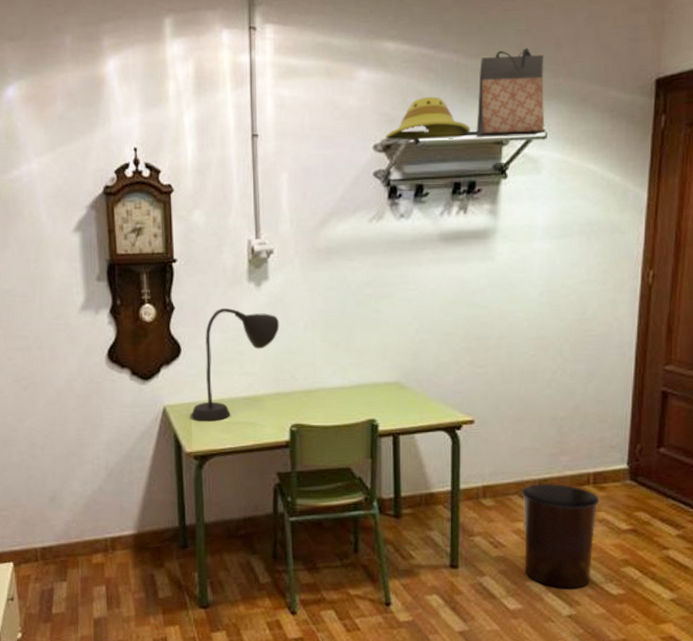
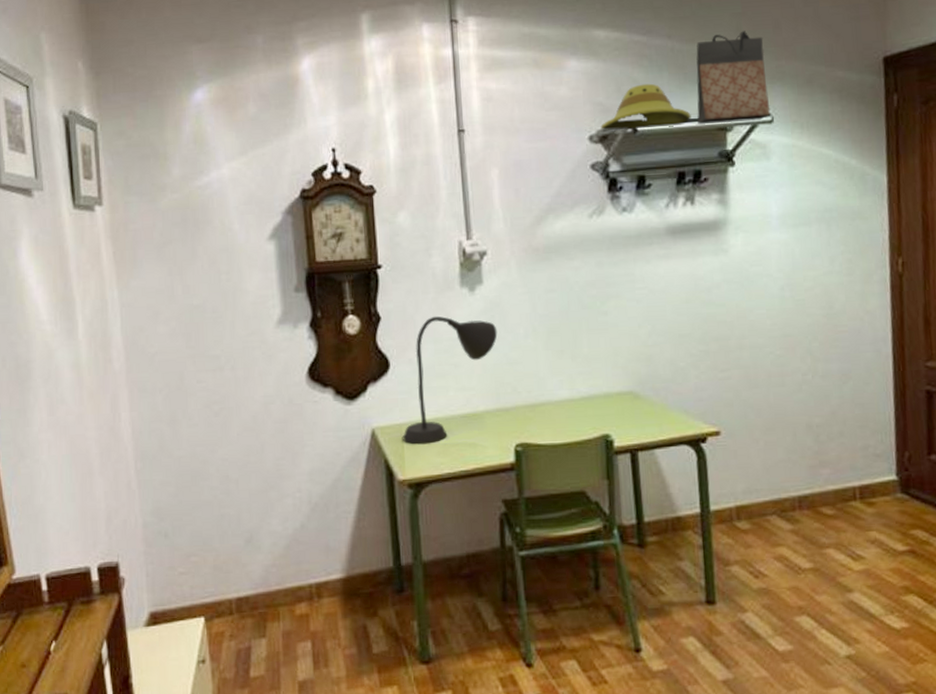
waste bin: present [521,483,600,590] -> none [780,500,870,625]

